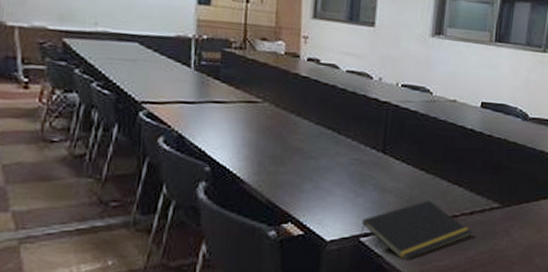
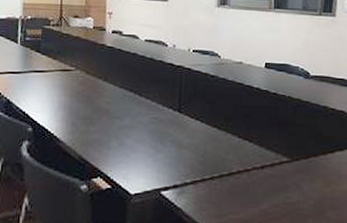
notepad: present [359,200,473,259] -> none [160,155,265,212]

